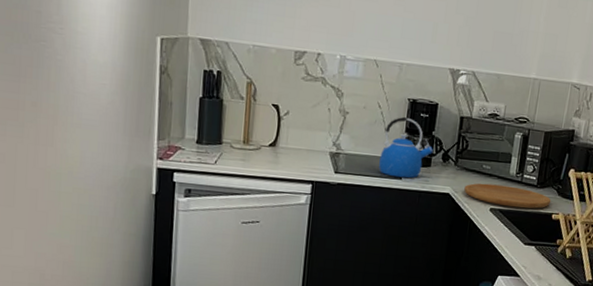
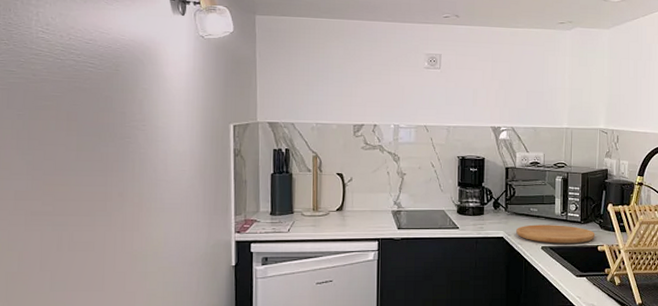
kettle: present [379,116,433,179] -> none [437,172,484,227]

